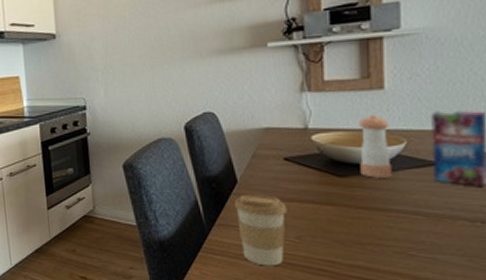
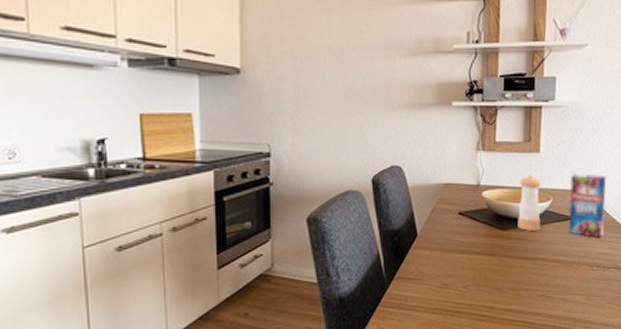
coffee cup: present [234,194,287,266] -> none [413,247,458,316]

